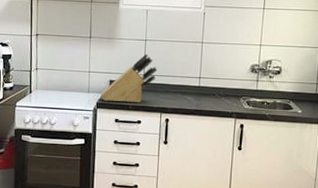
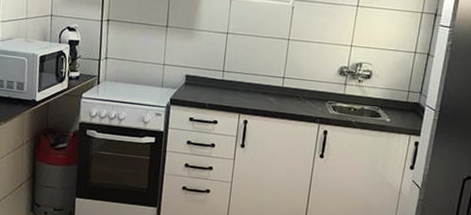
knife block: present [100,54,157,103] -> none [175,48,238,102]

